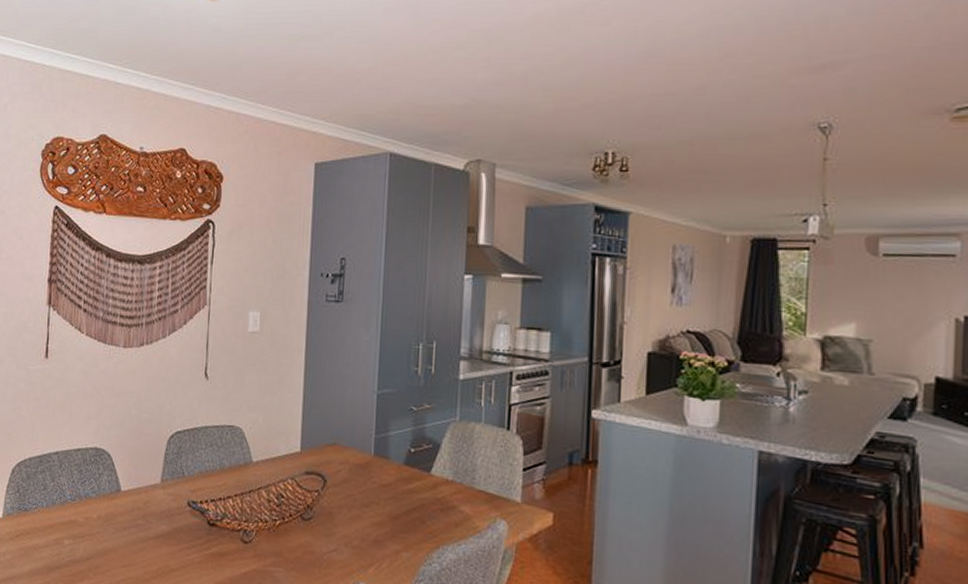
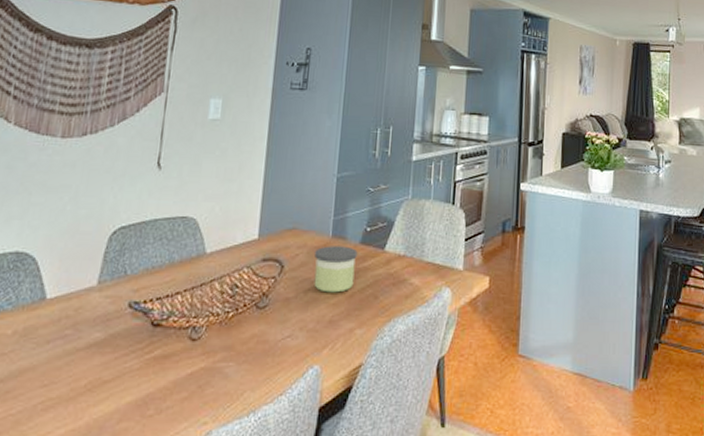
candle: none [357,464,402,513] -> present [314,246,358,293]

